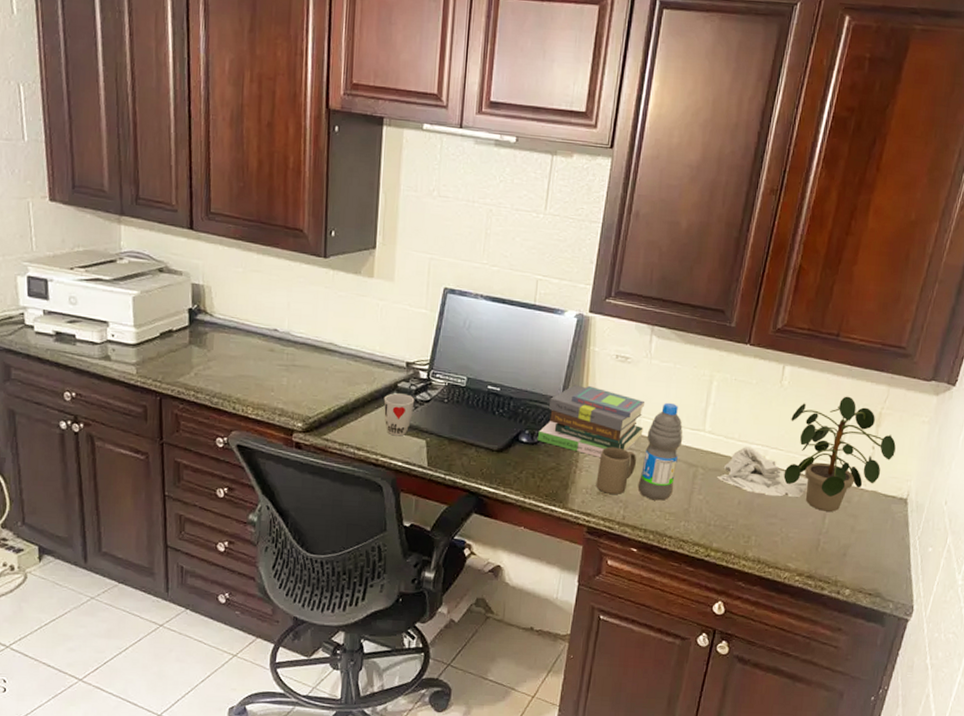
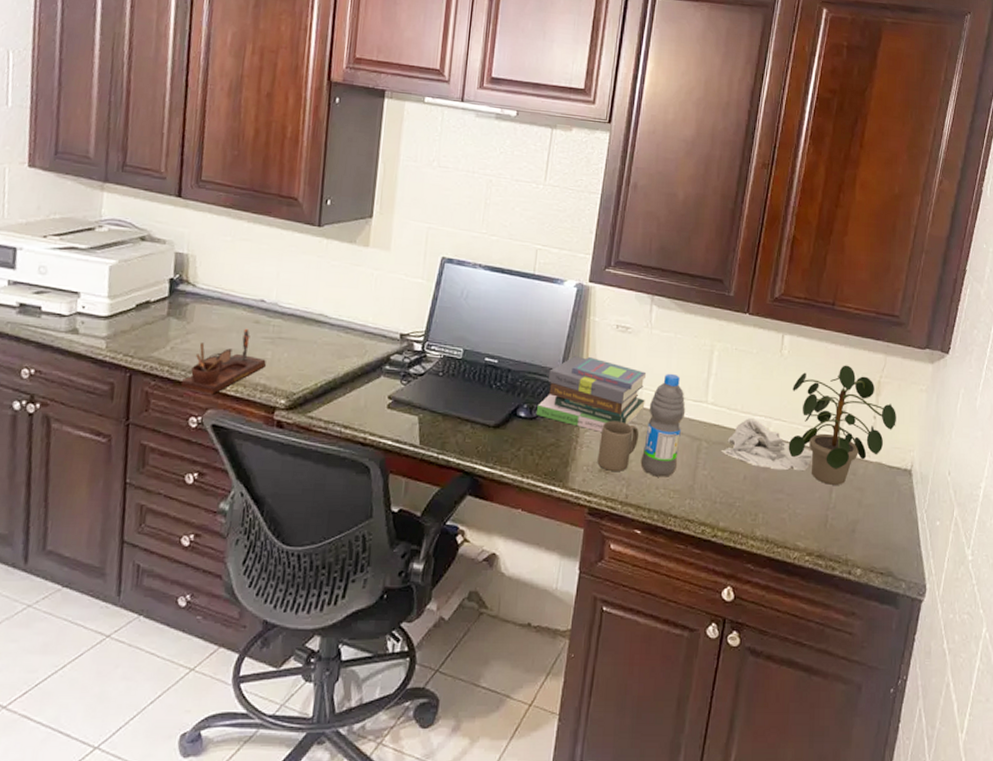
desk organizer: none [206,356,282,419] -> present [180,328,266,396]
cup: present [383,393,415,436] -> none [374,366,408,413]

